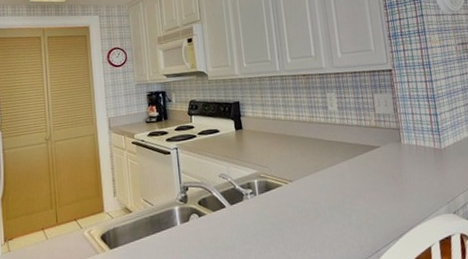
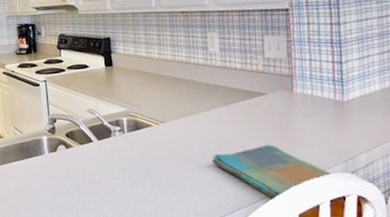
dish towel: none [337,193,450,247] -> present [211,144,344,201]

